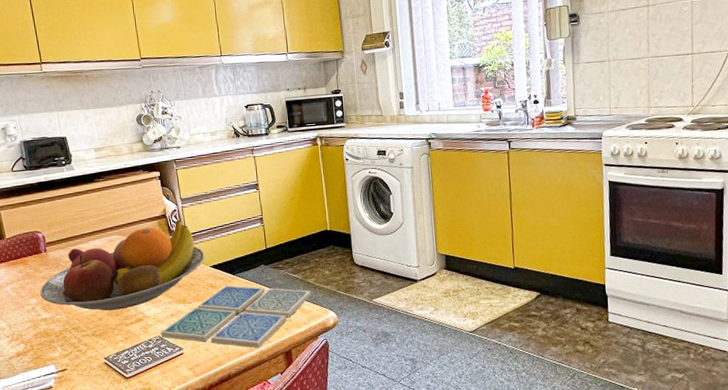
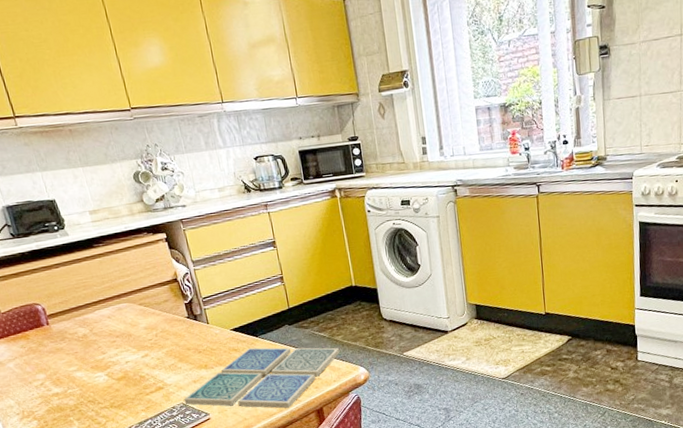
fruit bowl: present [40,220,205,311] -> none [47,283,224,382]

